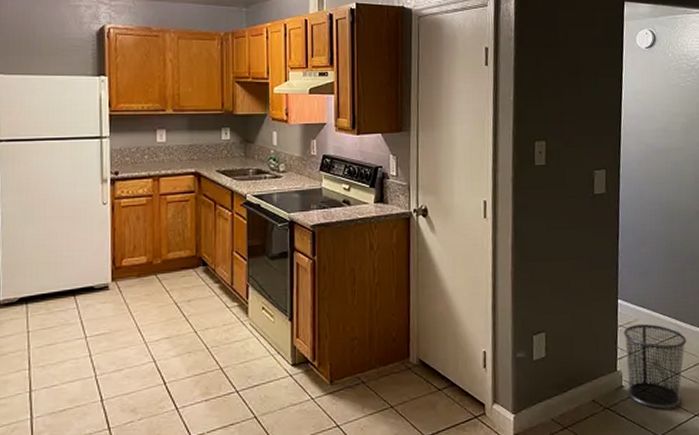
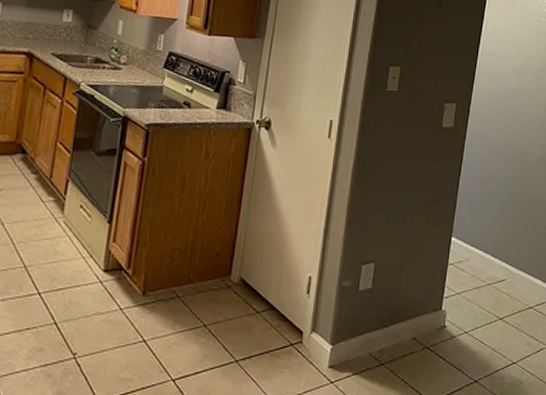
trash can: present [623,324,687,409] -> none [449,265,515,353]

